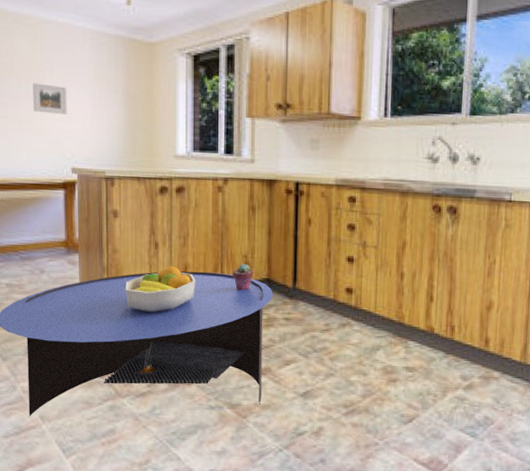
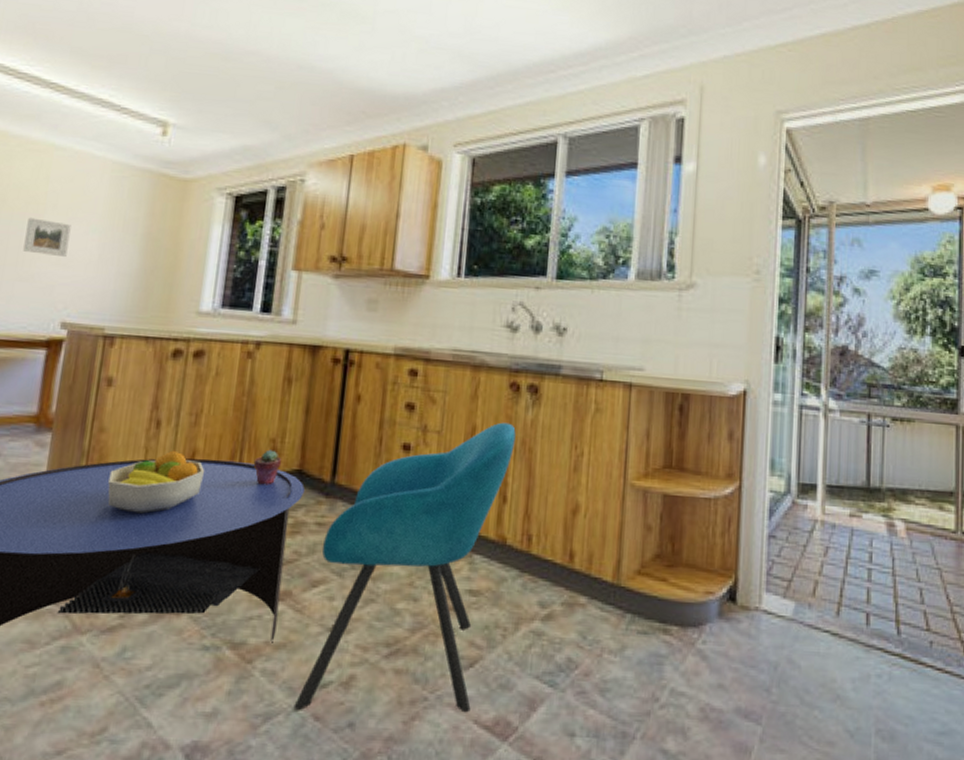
chair: none [280,238,439,454] -> present [293,422,516,713]

